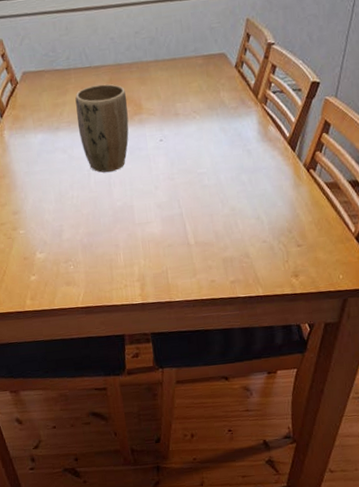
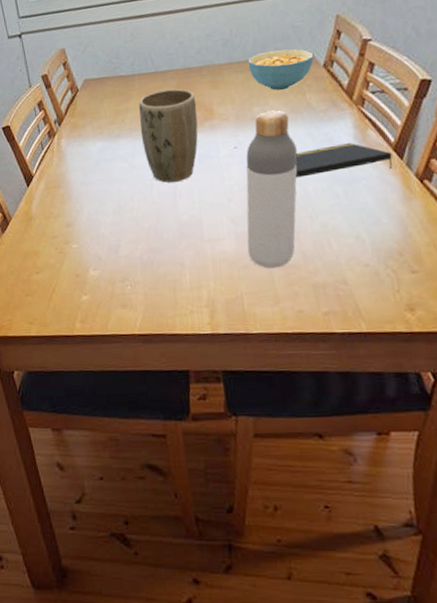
bottle: none [170,106,213,247] -> present [246,110,298,269]
cereal bowl: none [171,49,228,89] -> present [248,49,314,91]
notepad: none [210,137,287,168] -> present [295,143,392,178]

